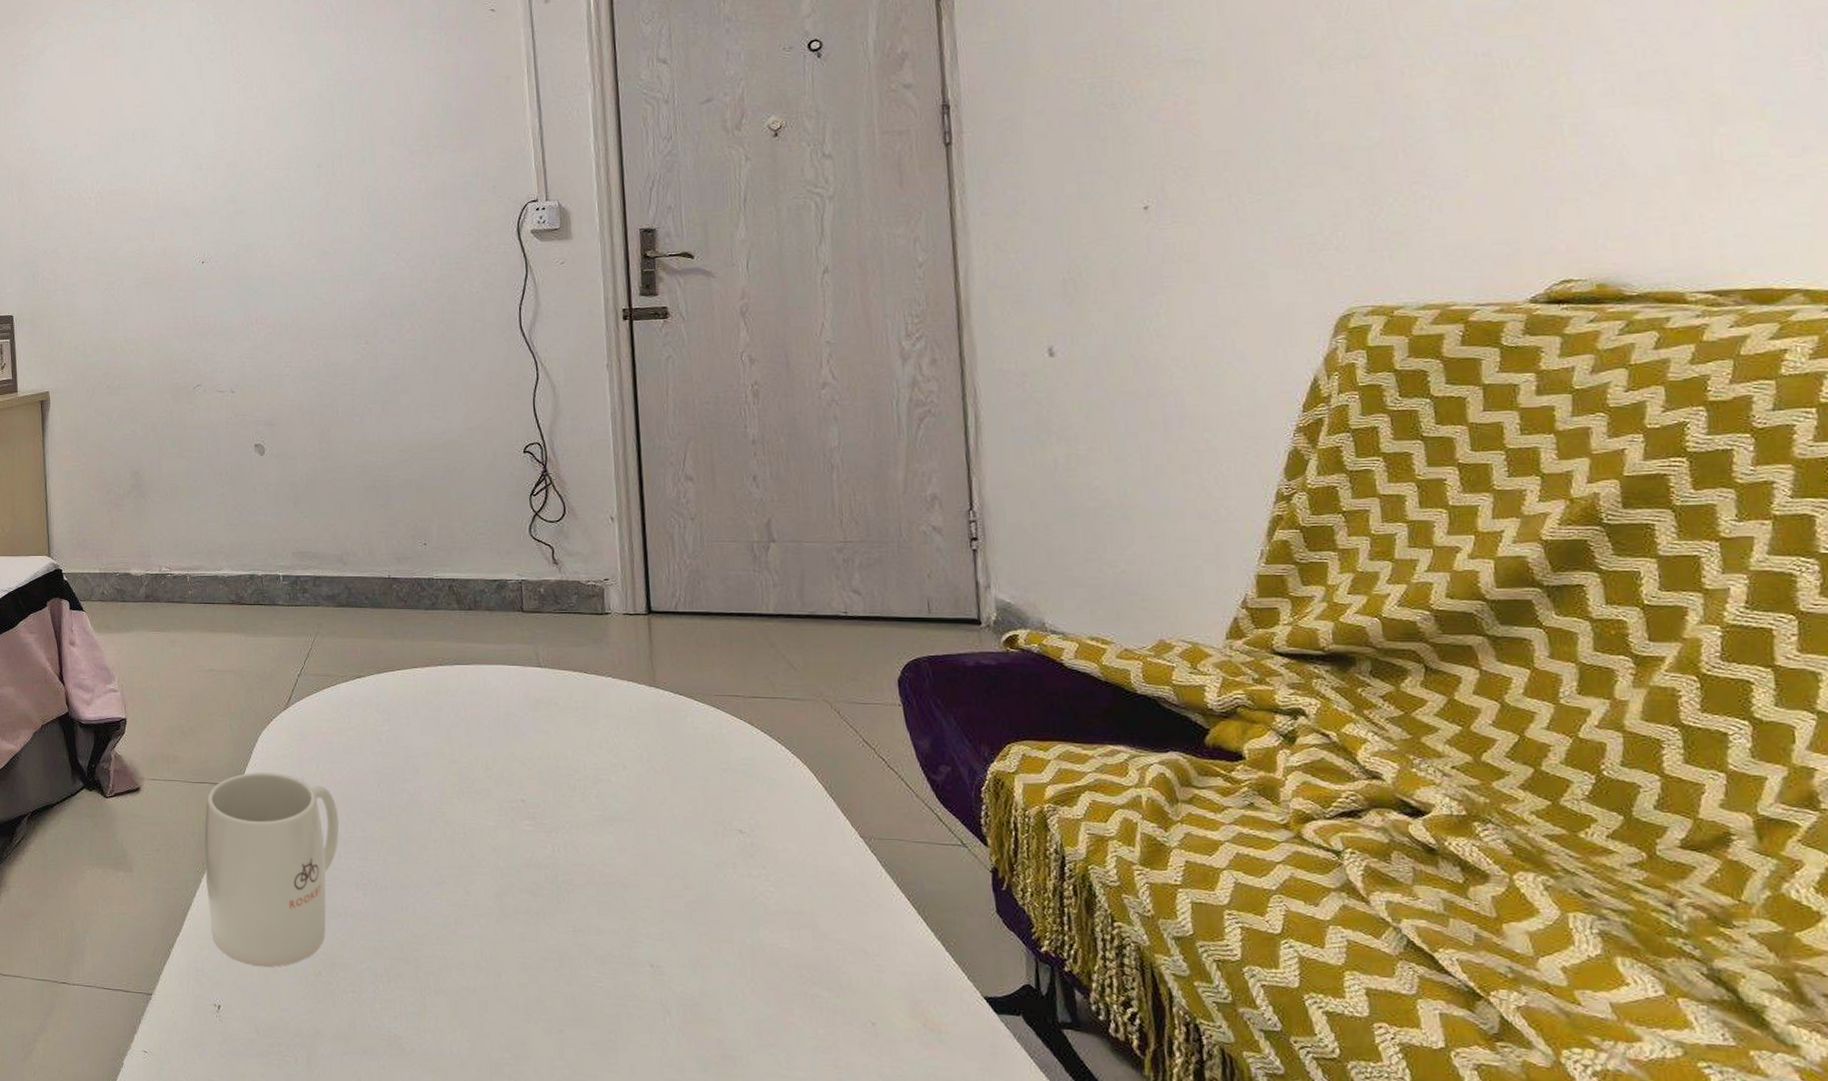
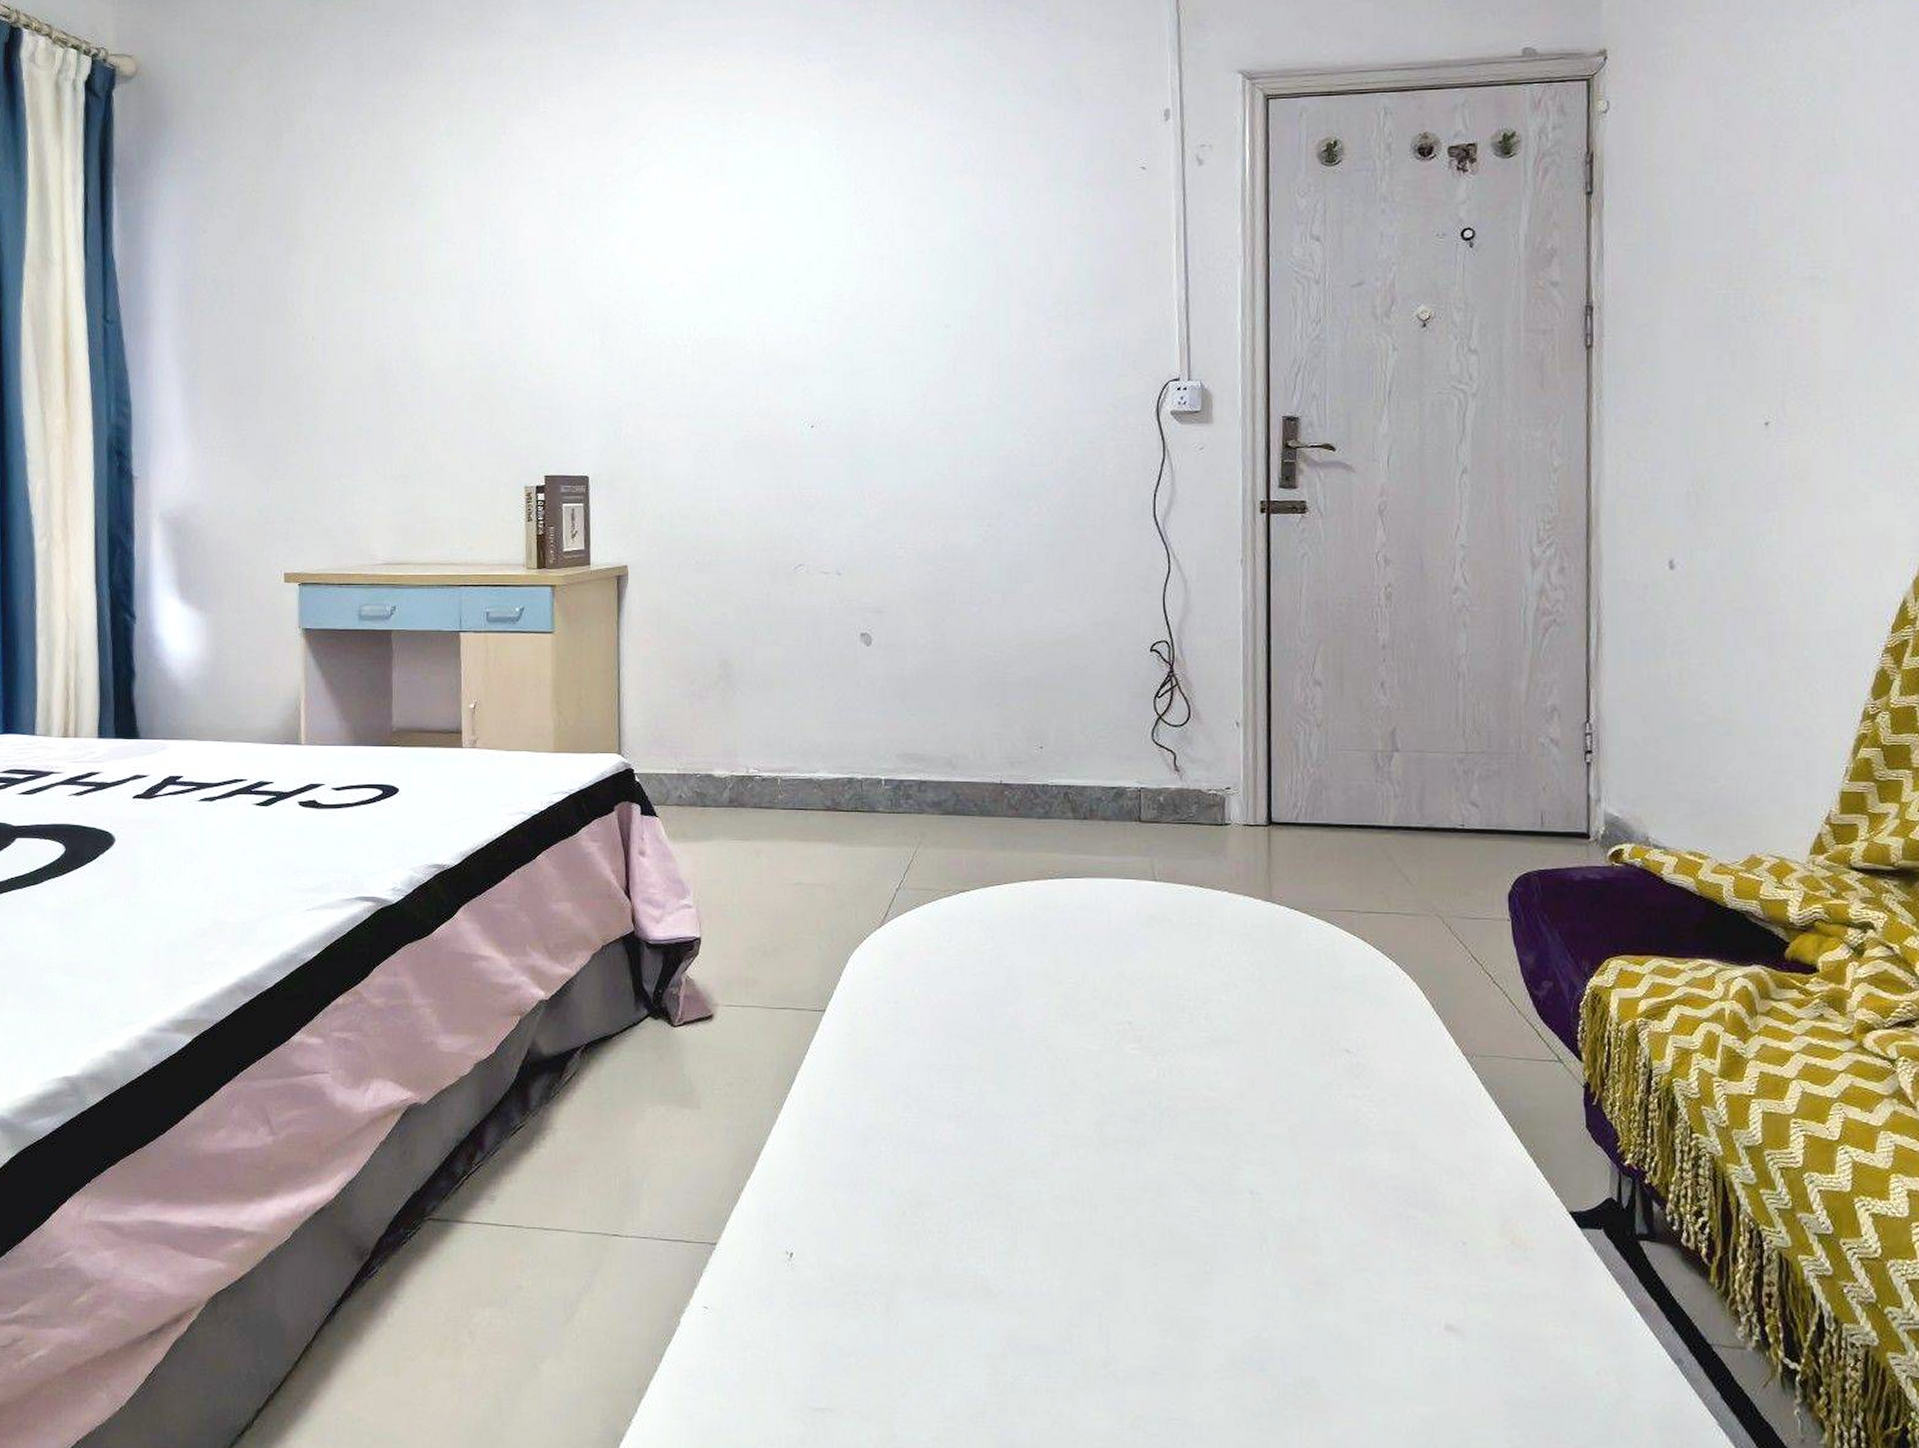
mug: present [204,772,340,967] -> none [782,996,934,1209]

